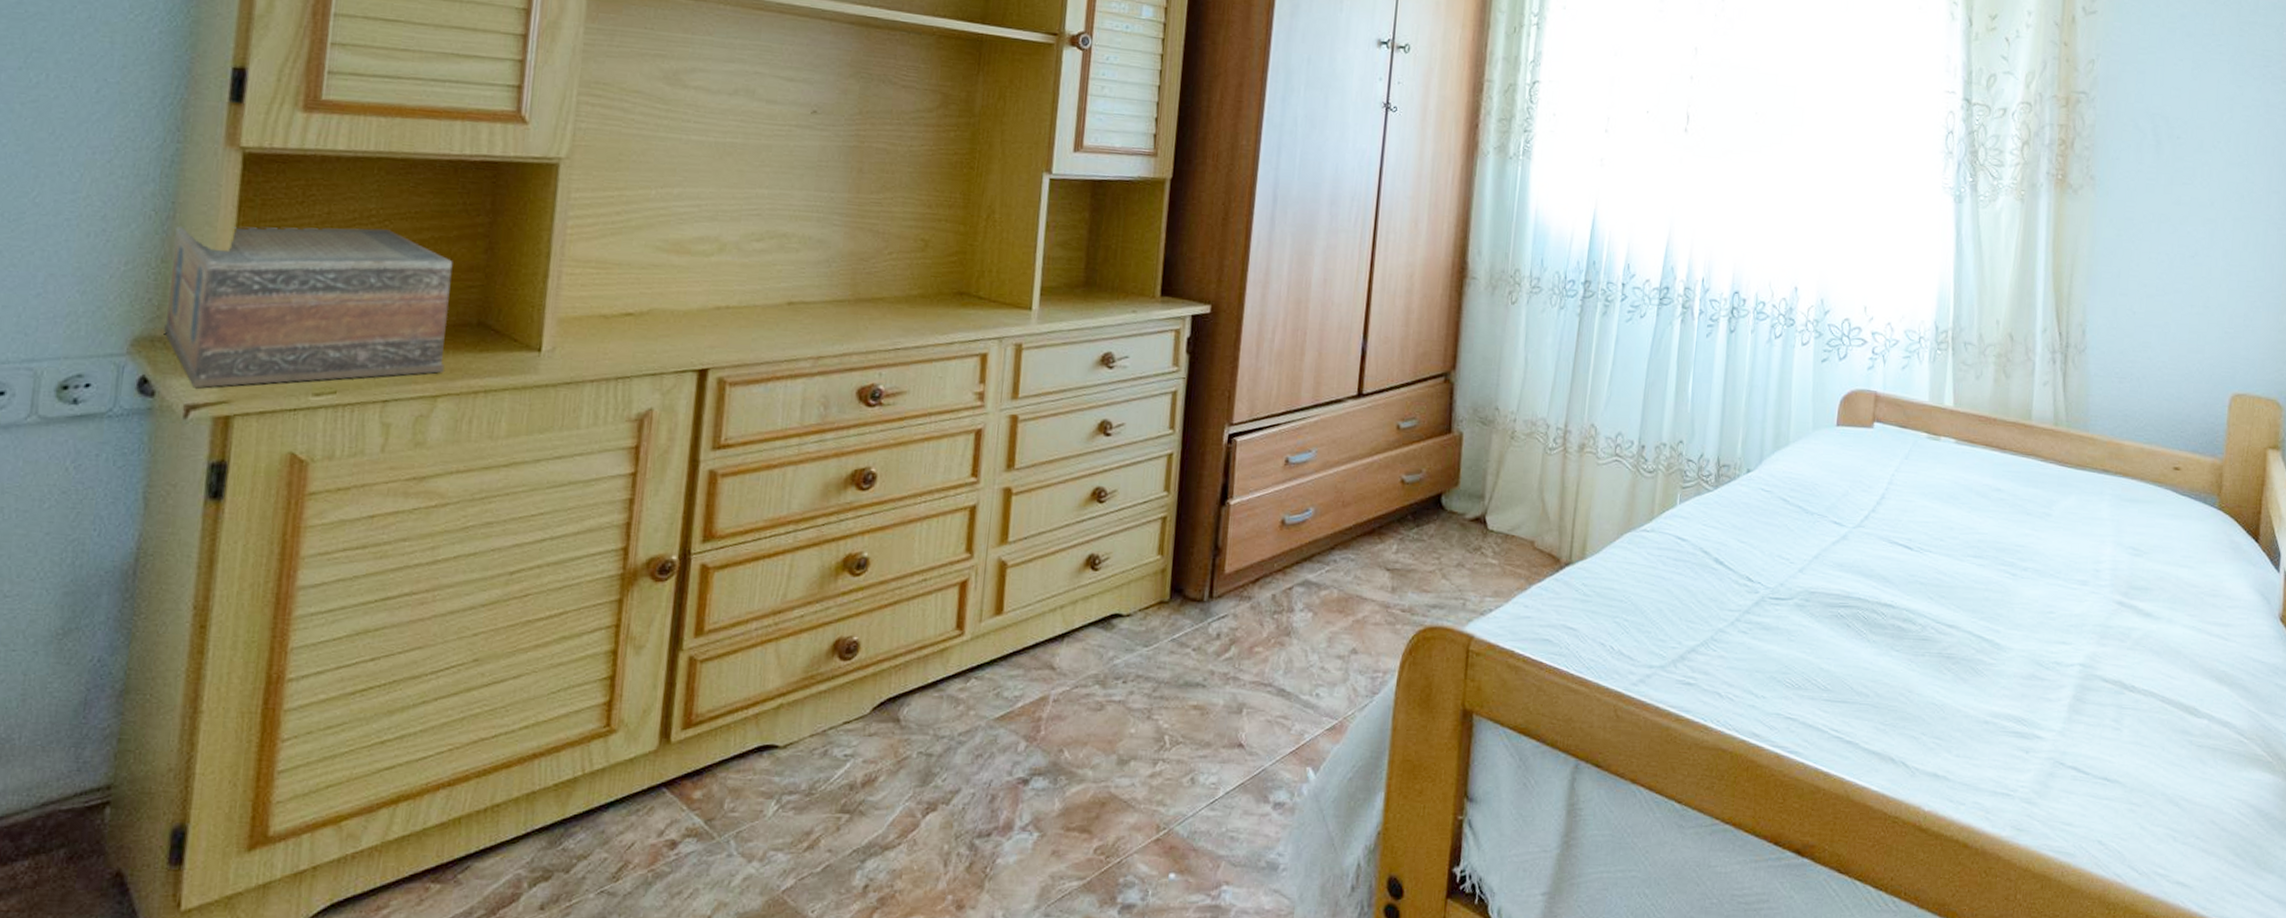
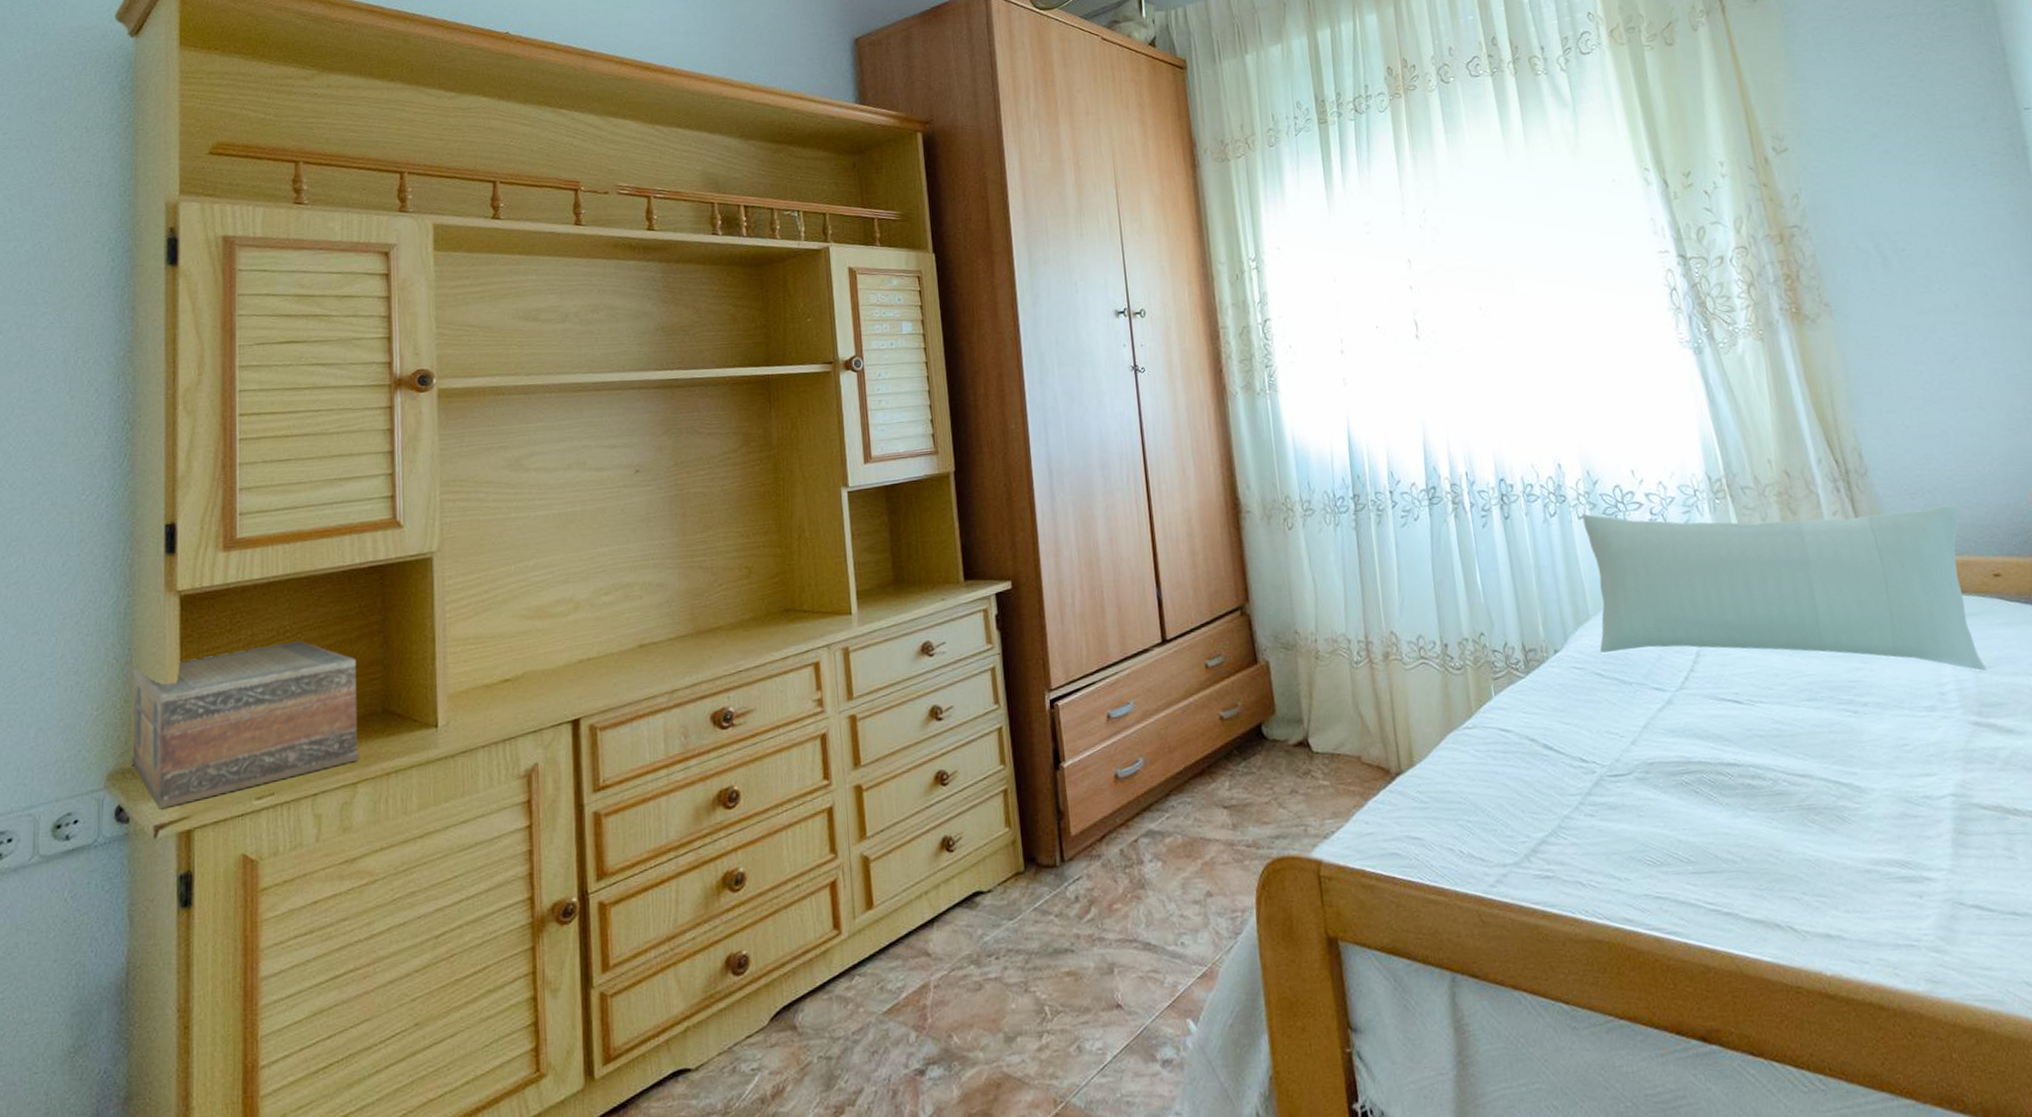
pillow: none [1791,342,2160,556] -> present [1582,504,1987,671]

